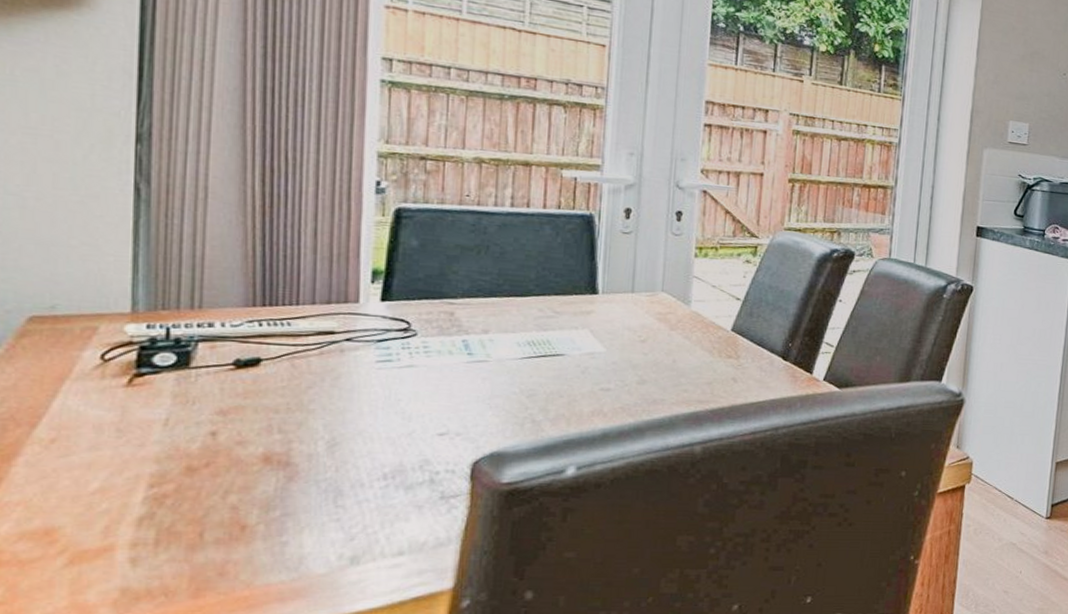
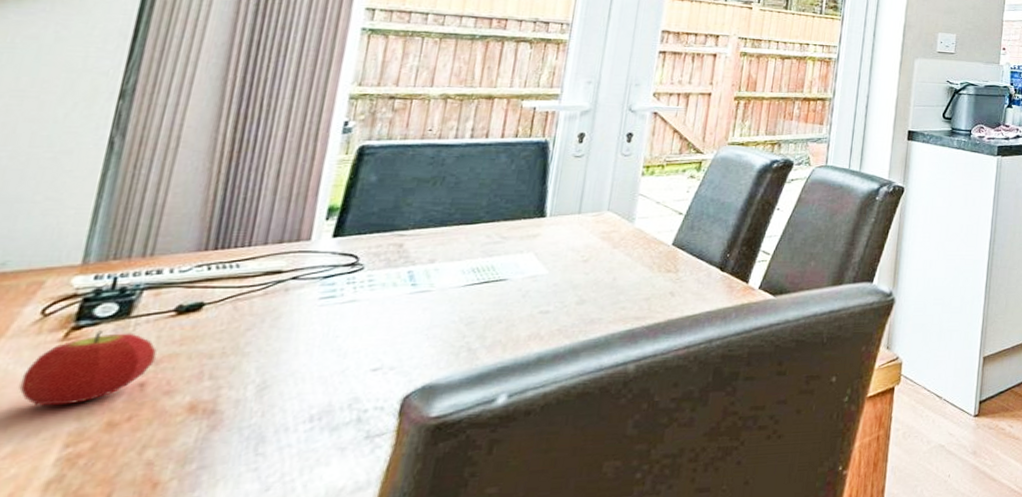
fruit: none [94,379,222,448] -> present [19,330,157,407]

